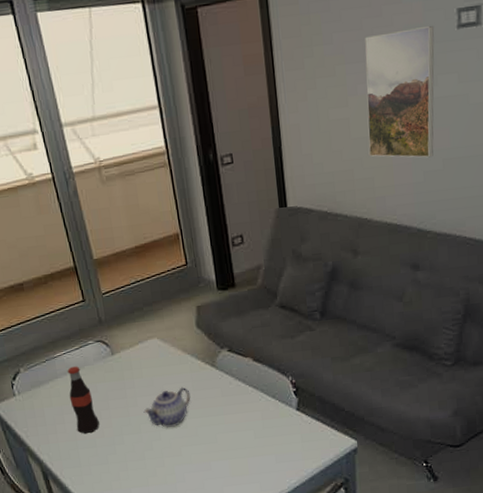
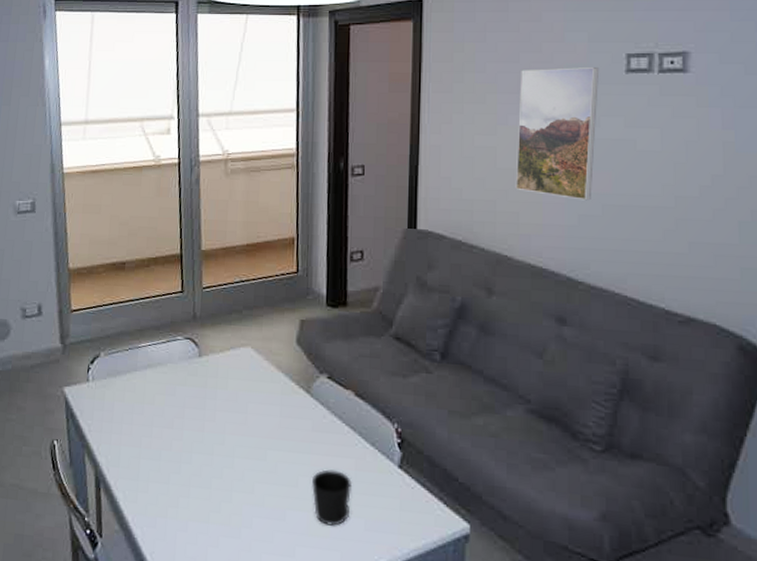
bottle: present [67,366,100,434] -> none [143,361,170,443]
teapot: present [143,387,191,429] -> none [220,409,277,456]
cup: none [228,423,262,466] -> present [312,469,352,526]

